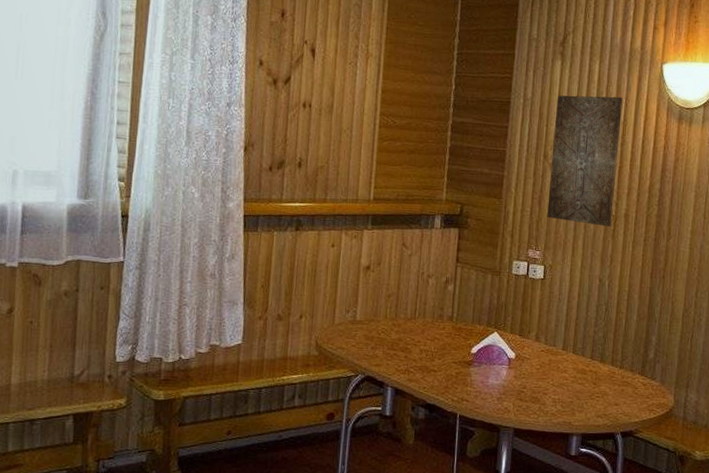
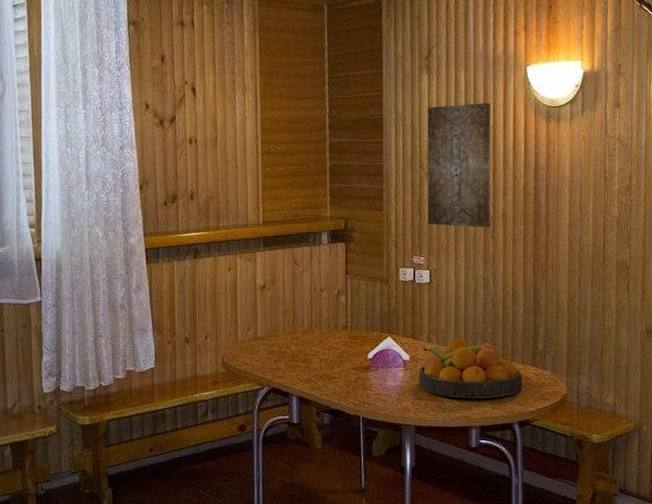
fruit bowl: none [522,338,630,405] -> present [418,337,523,399]

